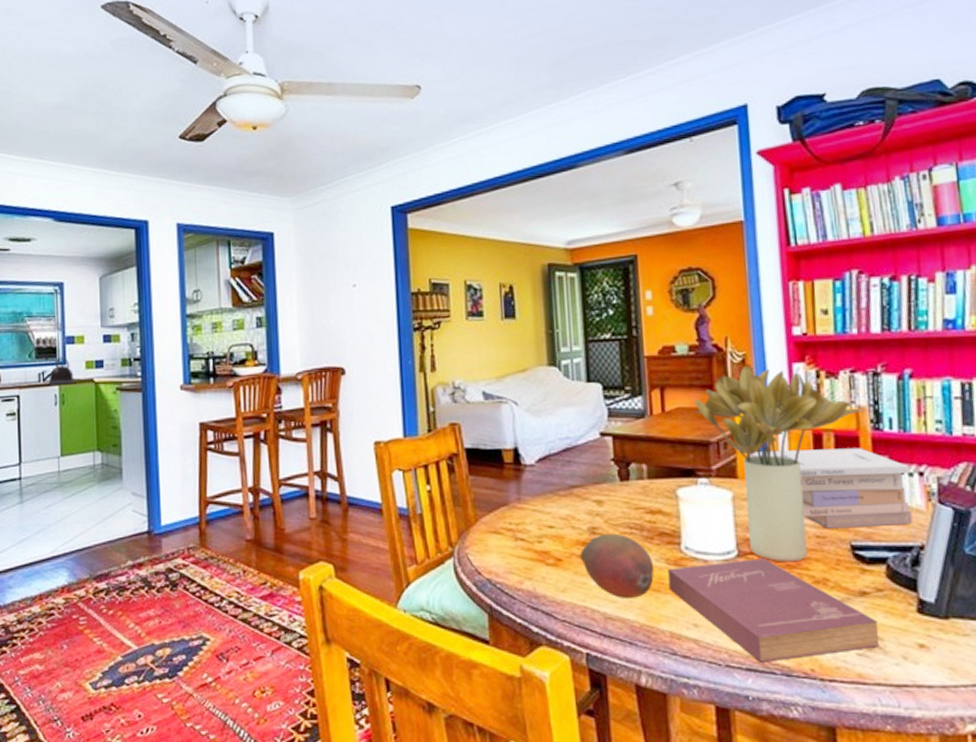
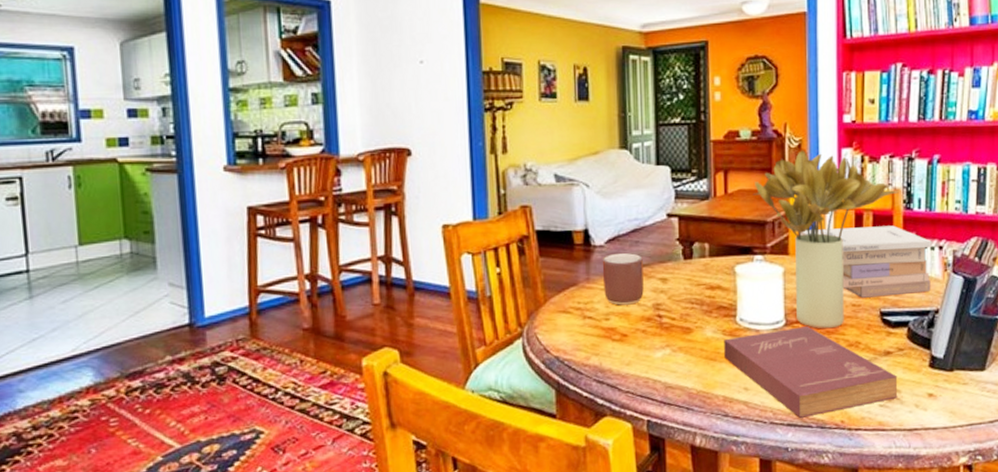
kettle: present [48,357,74,385] -> none [58,133,92,165]
mug: none [533,472,578,528] -> present [602,252,644,306]
fruit: present [579,533,654,598] -> none [644,308,711,368]

